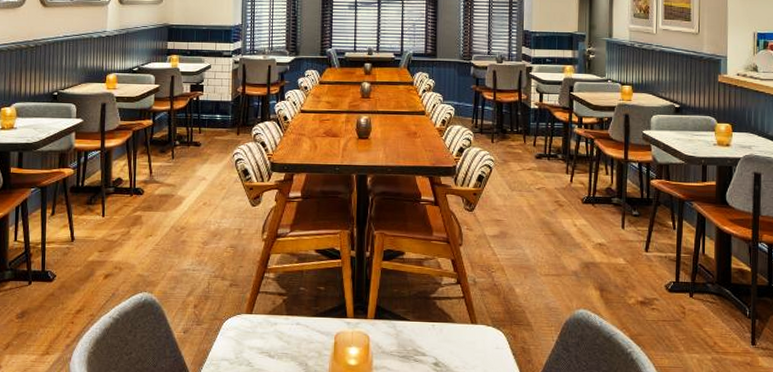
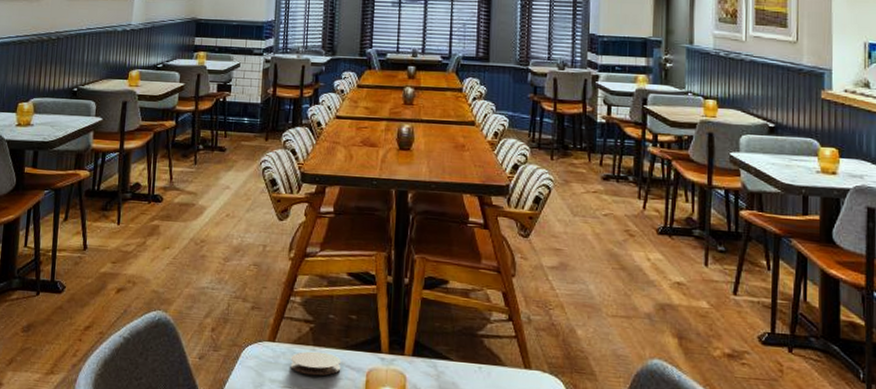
coaster: none [266,320,312,341] -> present [290,351,342,376]

